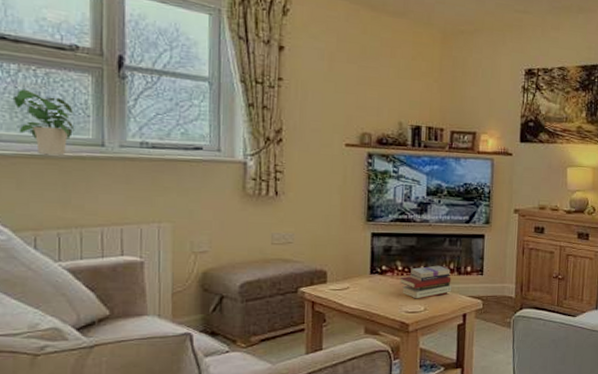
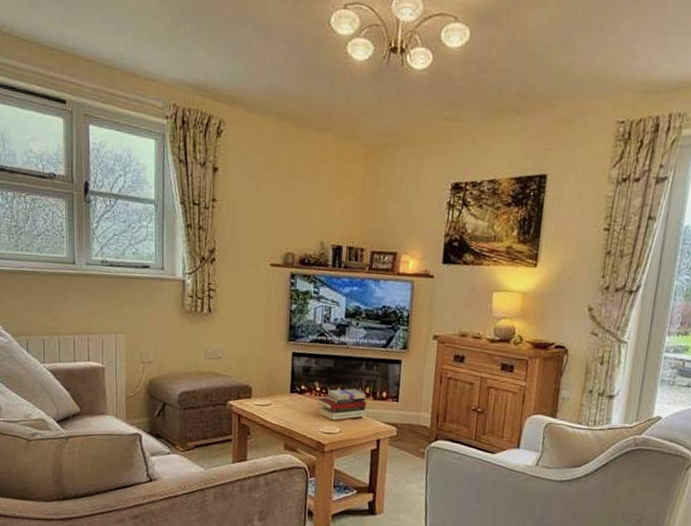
potted plant: present [14,89,75,155] -> none [11,213,54,272]

